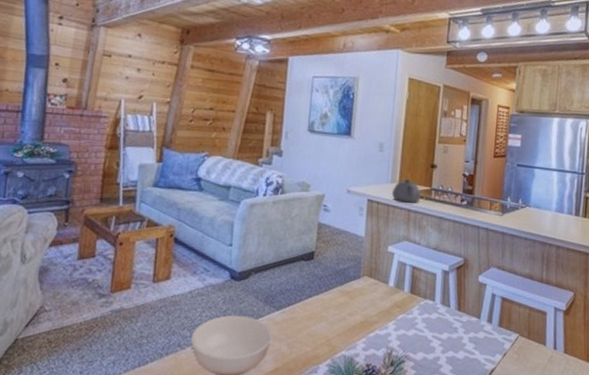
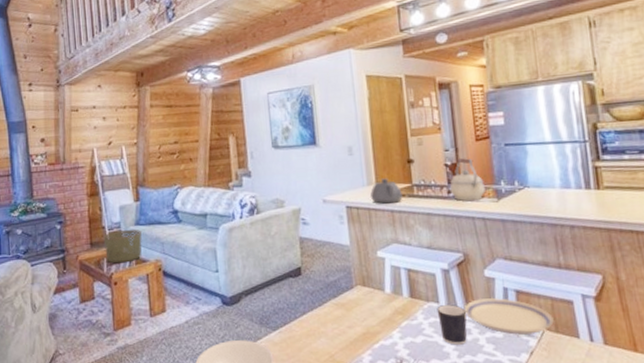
basket: none [115,189,160,224] -> present [103,229,143,264]
mug: none [431,303,456,341] -> present [436,305,468,345]
plate: none [455,300,528,339] -> present [464,297,554,336]
kettle: none [463,170,494,212] -> present [449,157,486,202]

